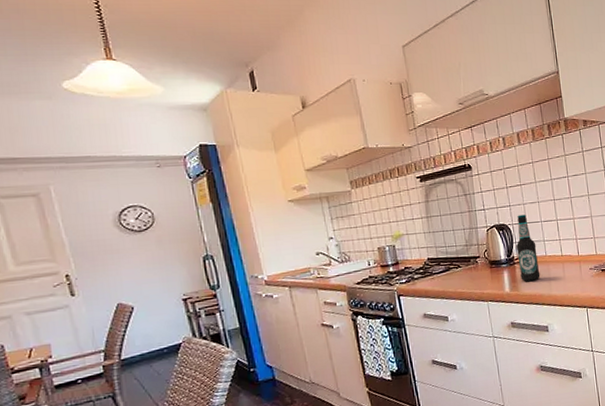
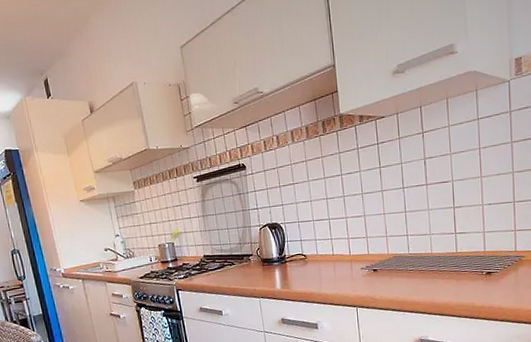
bottle: present [516,214,540,282] -> none [288,213,311,280]

